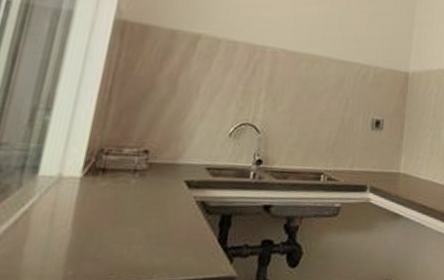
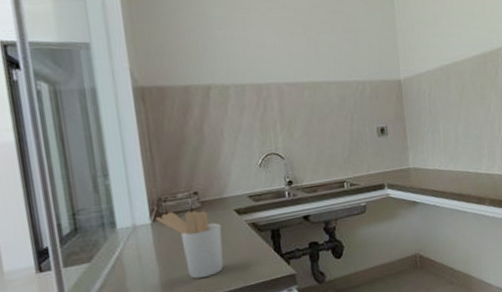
utensil holder: none [89,167,164,259] -> present [156,211,224,279]

